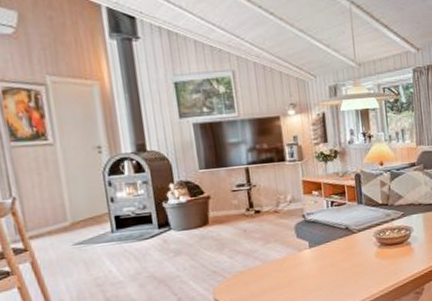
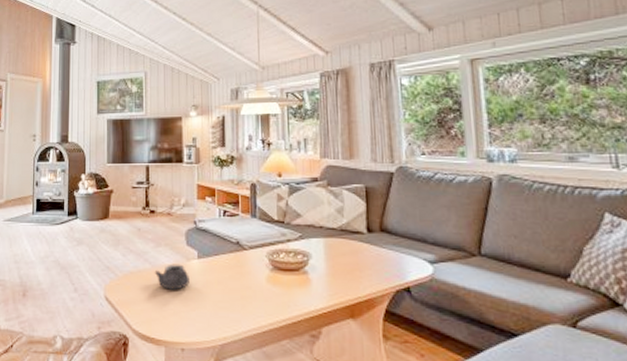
teapot: none [266,255,303,281] -> present [154,264,190,290]

